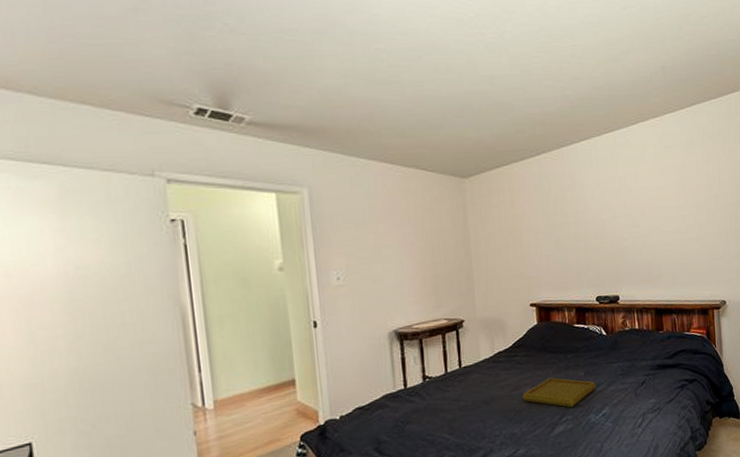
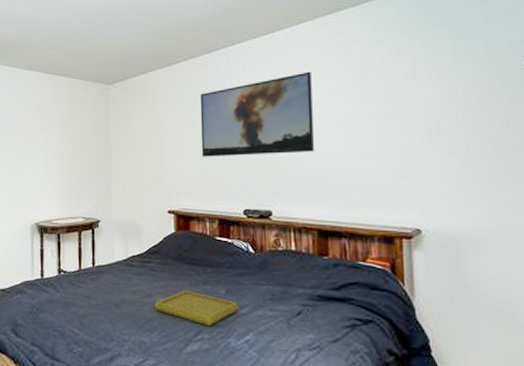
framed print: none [553,168,650,250] -> present [200,71,314,157]

